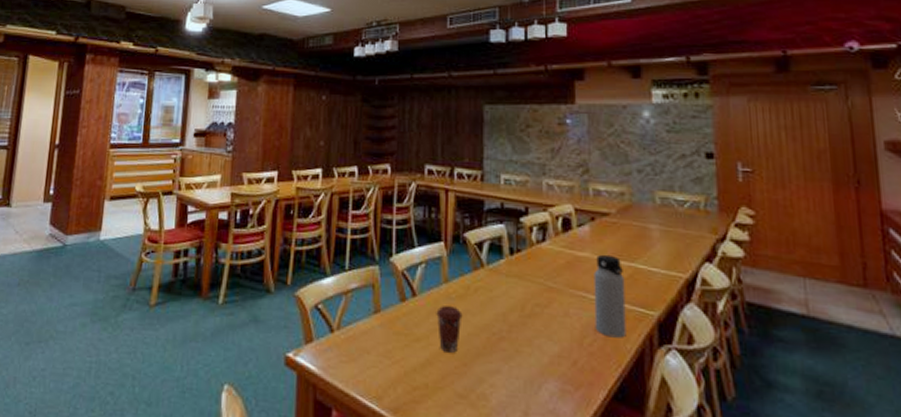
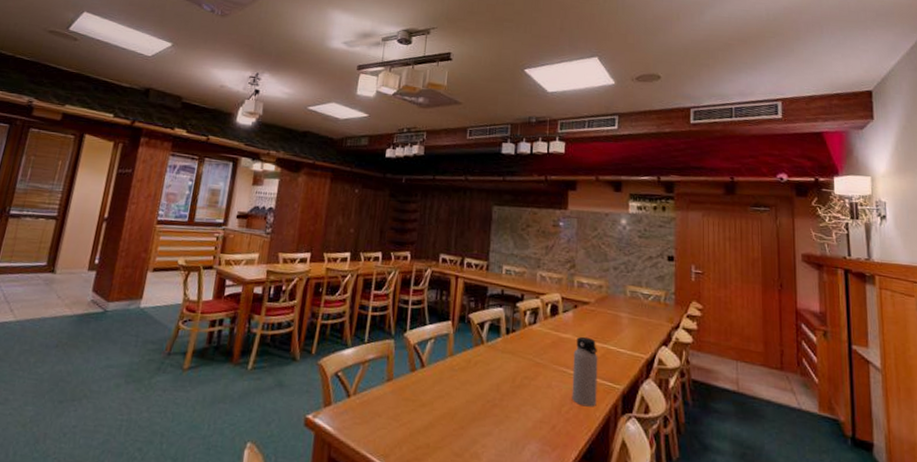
coffee cup: present [436,306,463,353] -> none [440,376,463,417]

